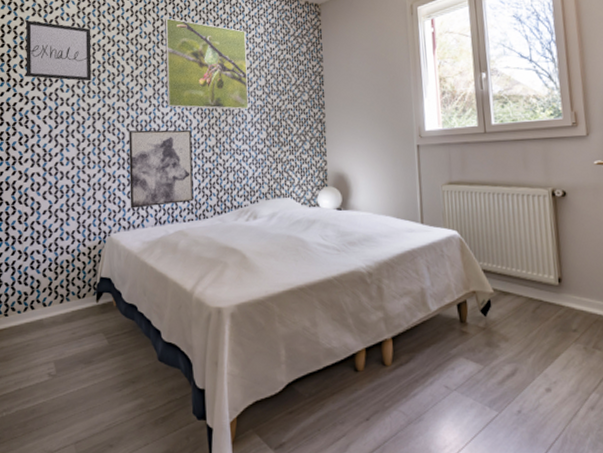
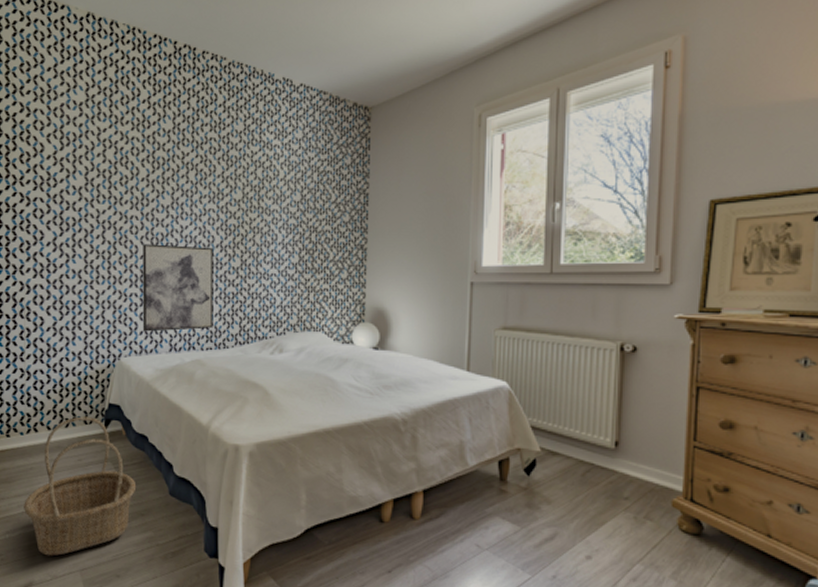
basket: none [20,291,127,431] -> present [24,416,137,556]
wall art: present [26,20,91,81] -> none [27,107,101,184]
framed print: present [165,17,249,110] -> none [187,113,281,228]

